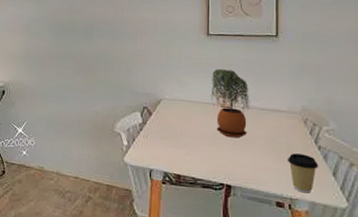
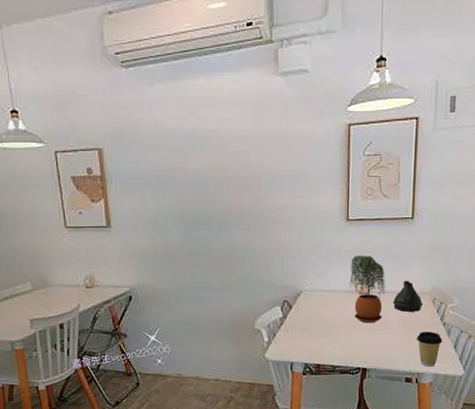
teapot: none [258,97,294,131] -> present [392,280,424,312]

